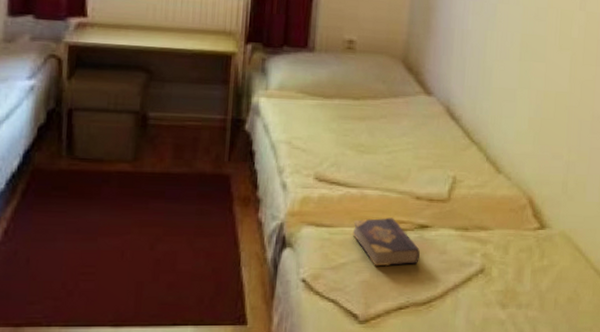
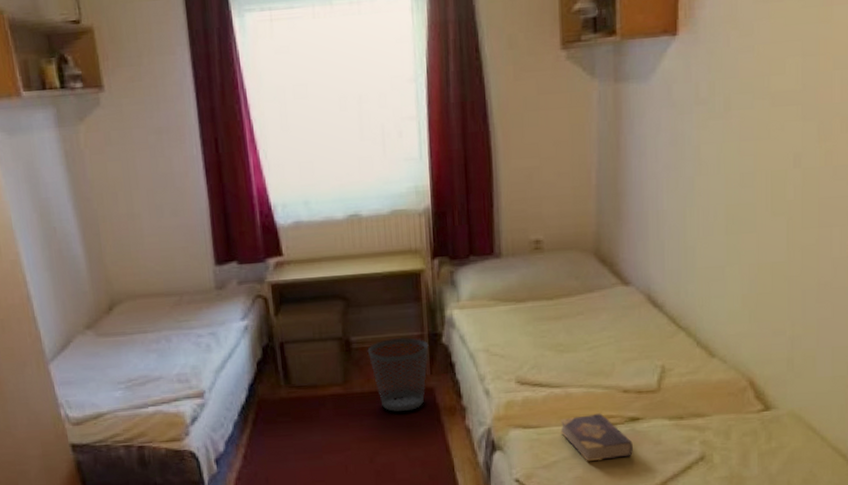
wastebasket: none [165,118,230,197] -> present [368,337,429,412]

